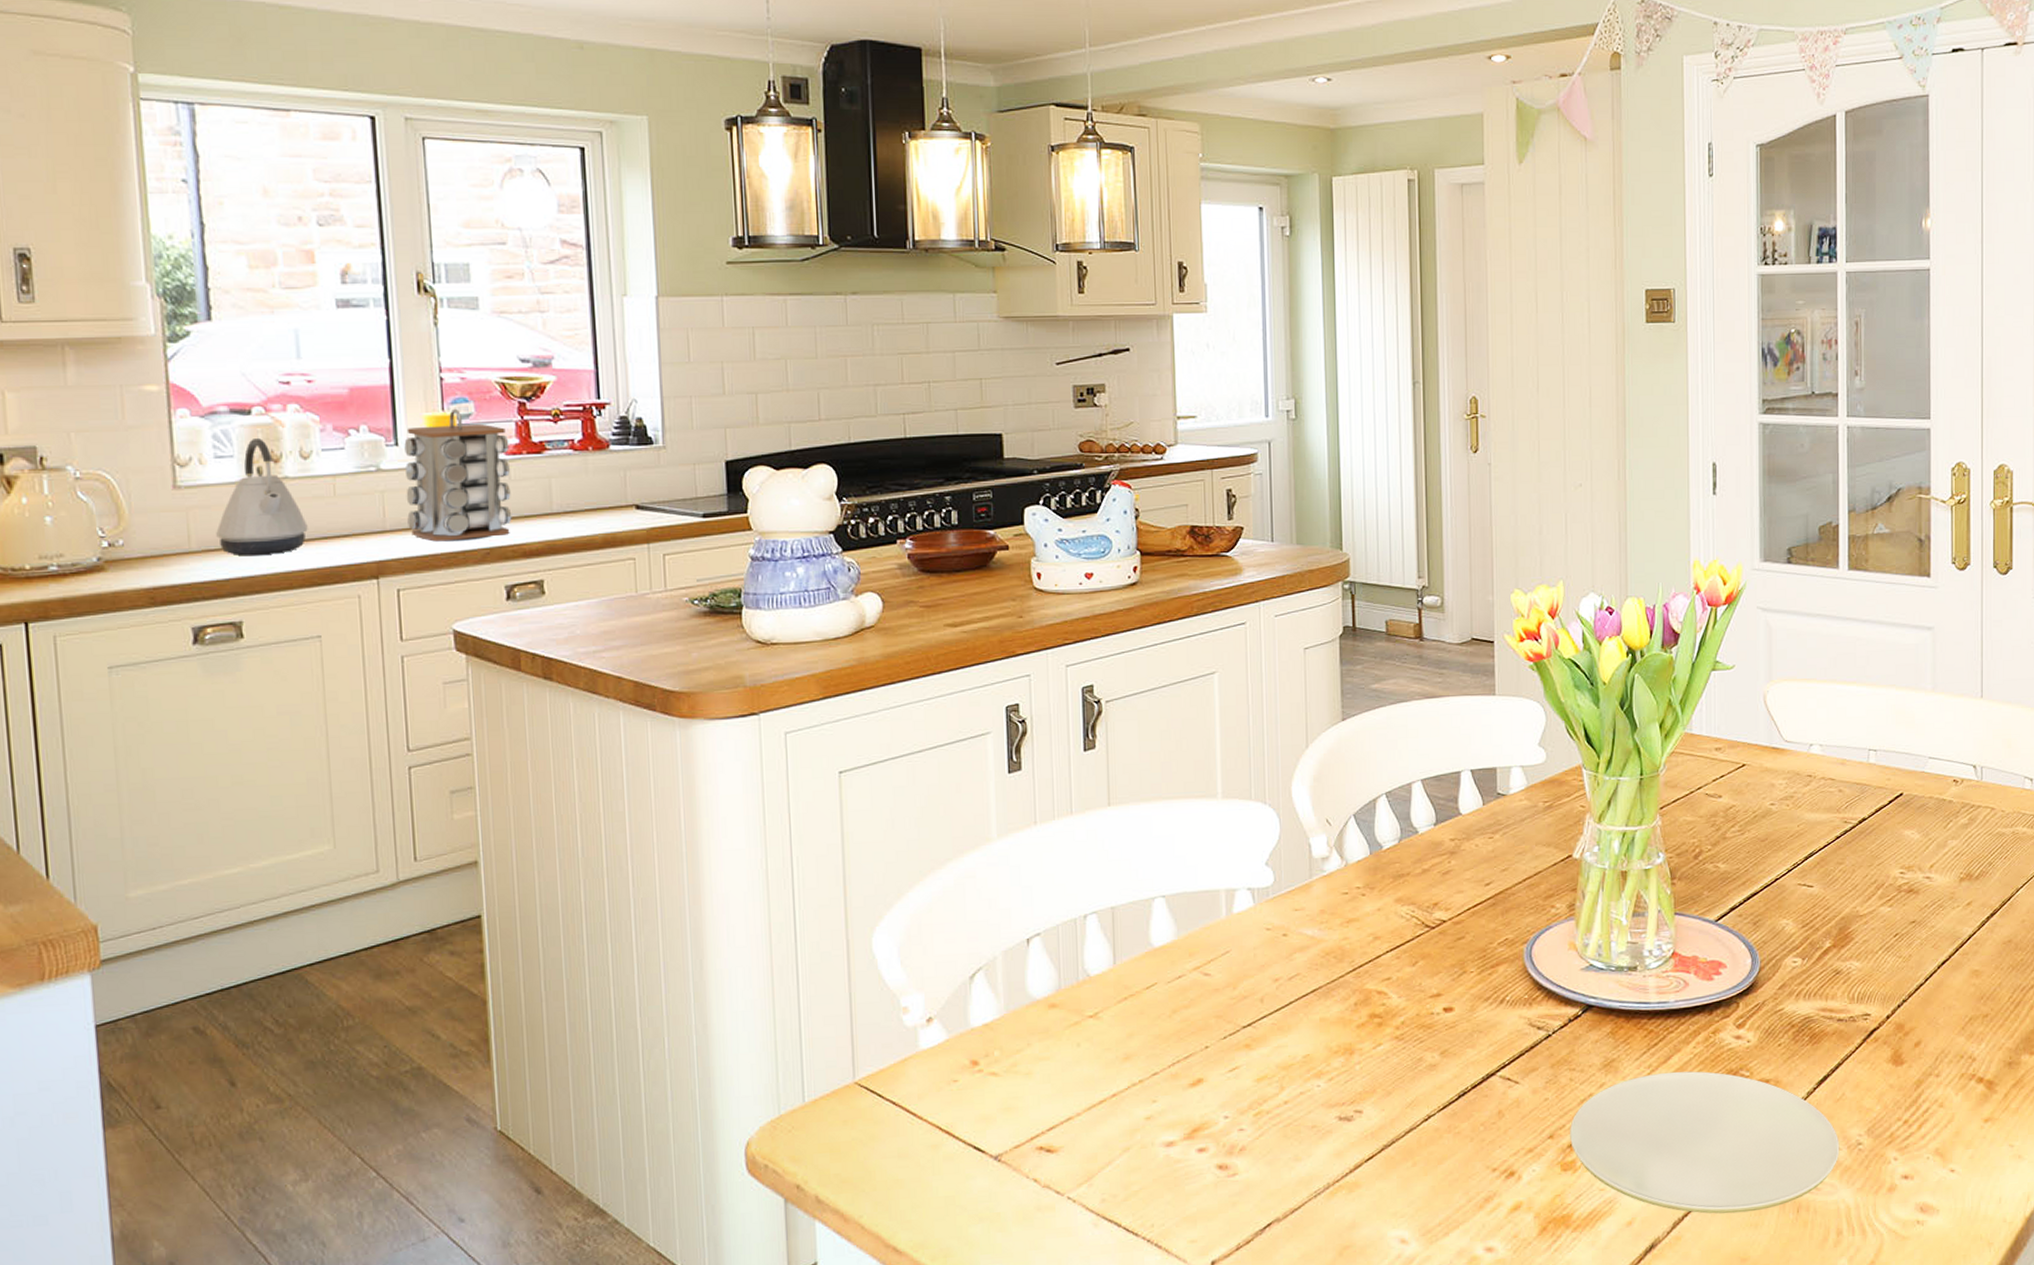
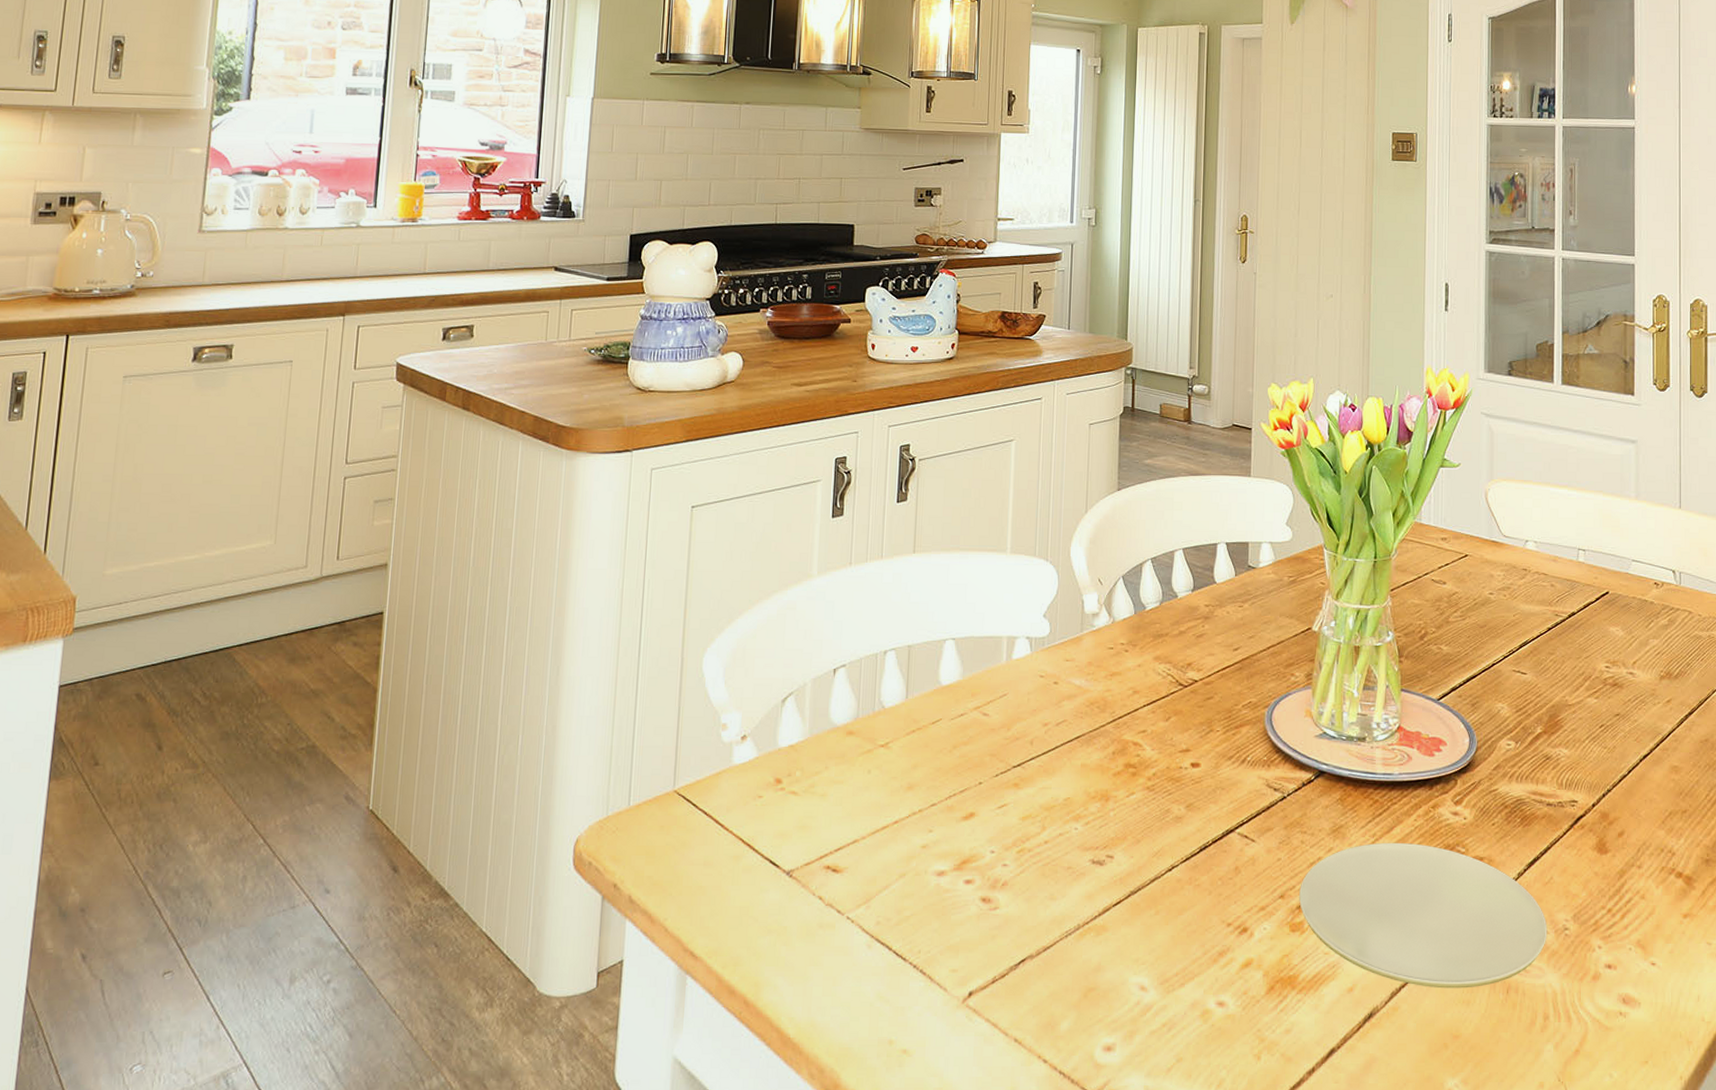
kettle: present [216,438,308,555] -> none [225,195,297,291]
spice rack: present [404,408,512,542] -> none [374,179,463,289]

